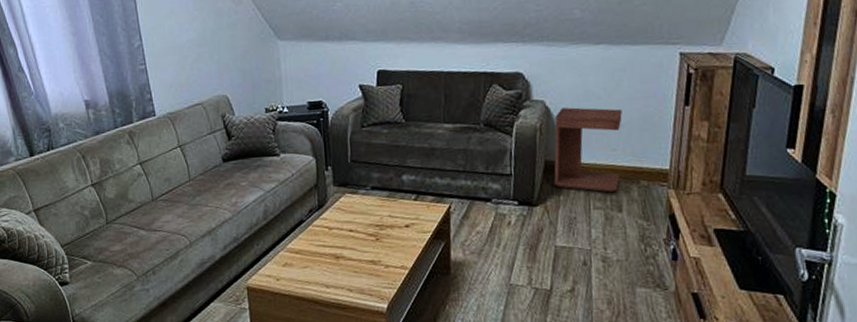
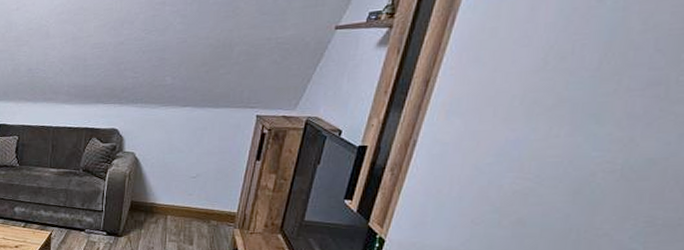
side table: present [554,107,622,193] -> none [138,159,200,229]

